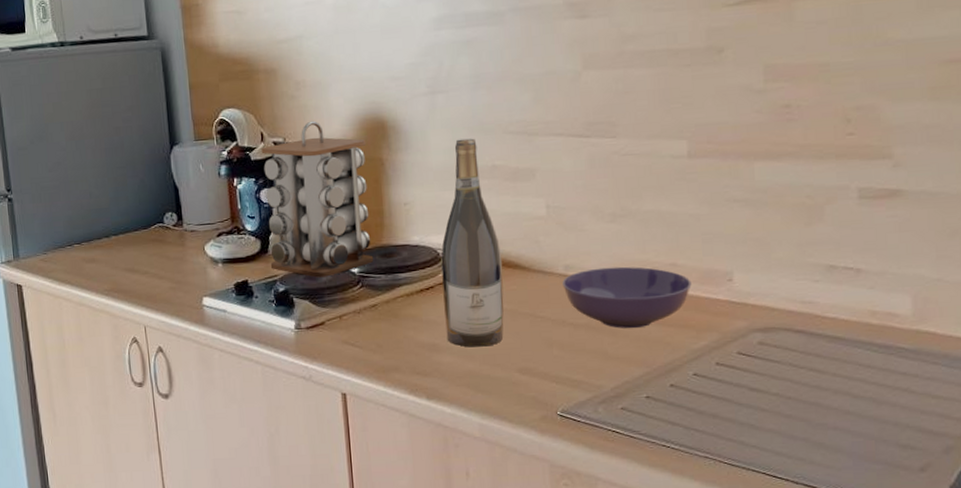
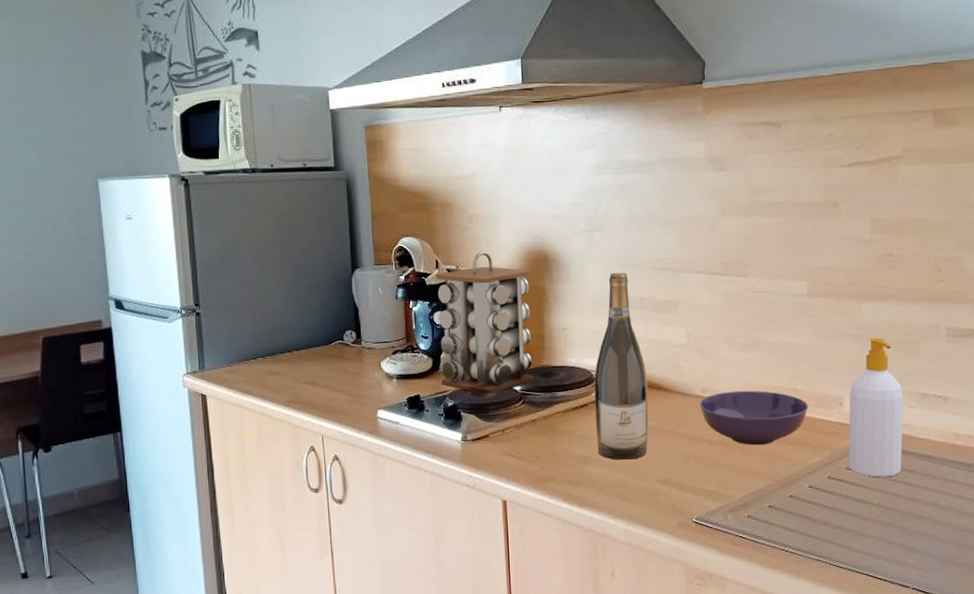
soap bottle: none [740,202,807,363] -> present [848,337,904,478]

